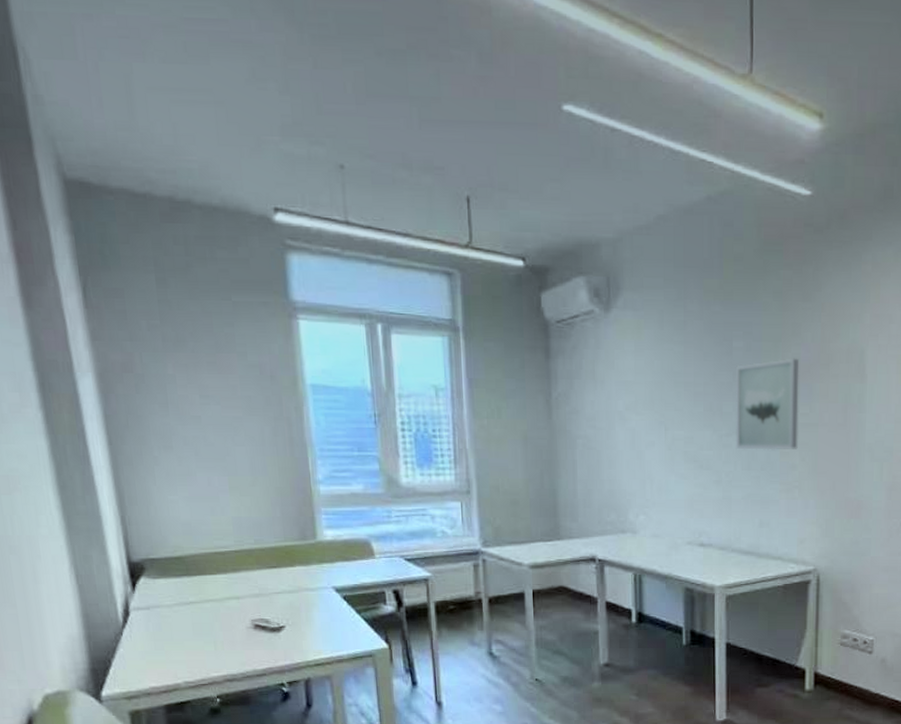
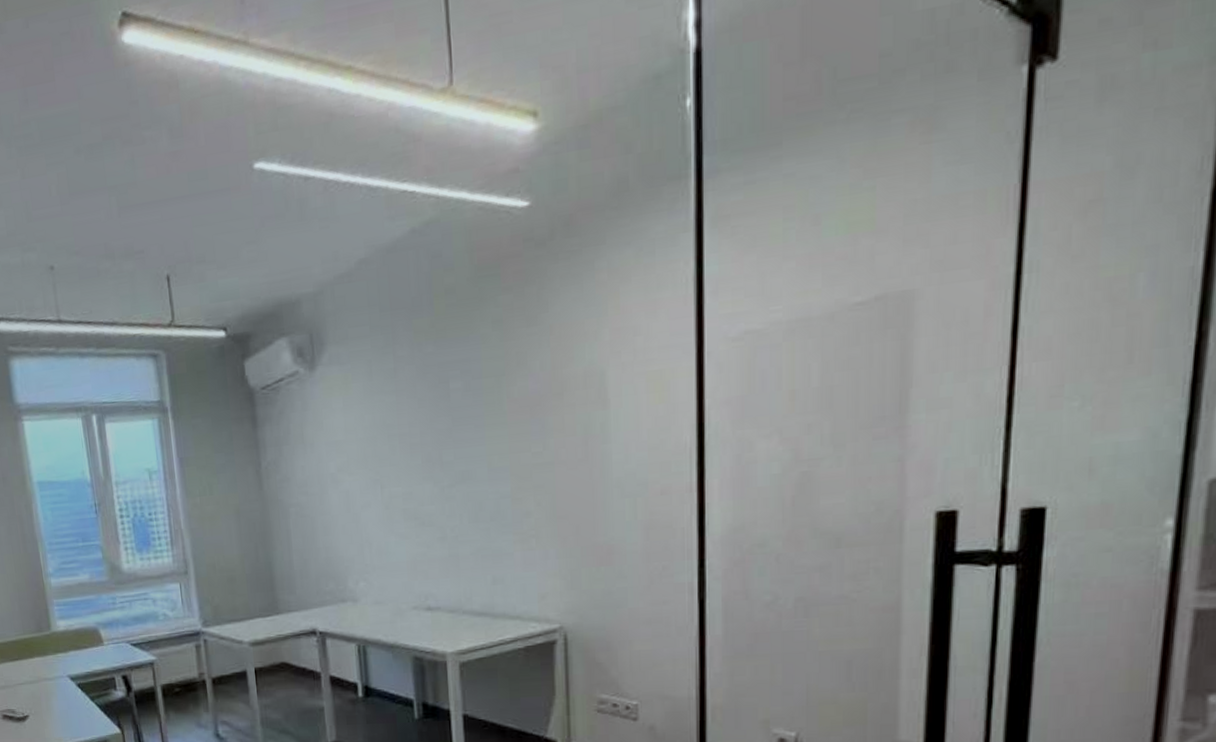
wall art: present [735,358,800,450] -> none [454,391,532,501]

